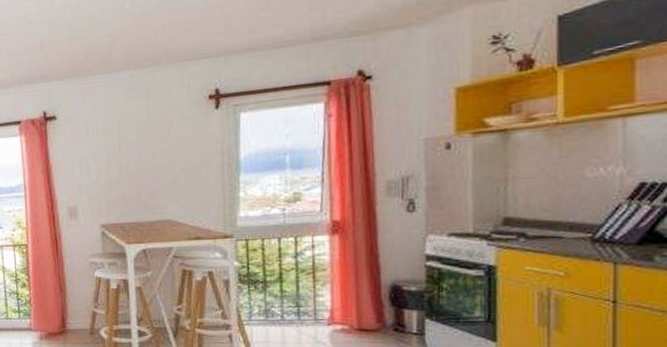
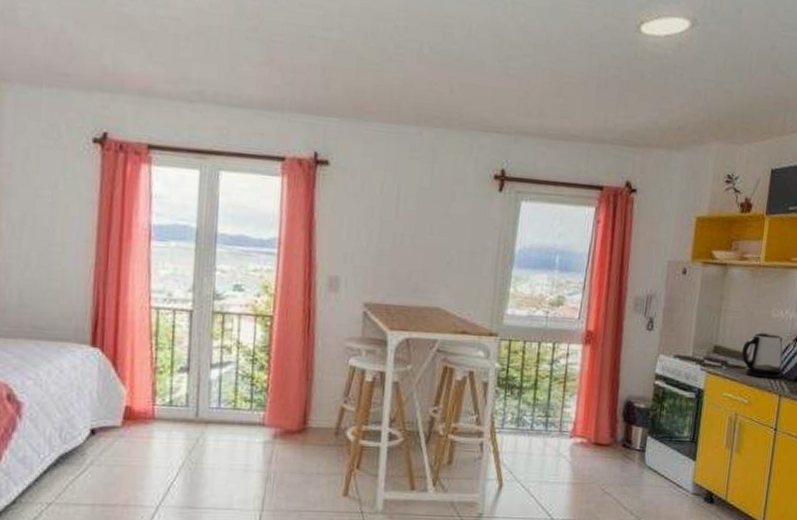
kettle: none [545,194,614,247] -> present [741,332,783,380]

